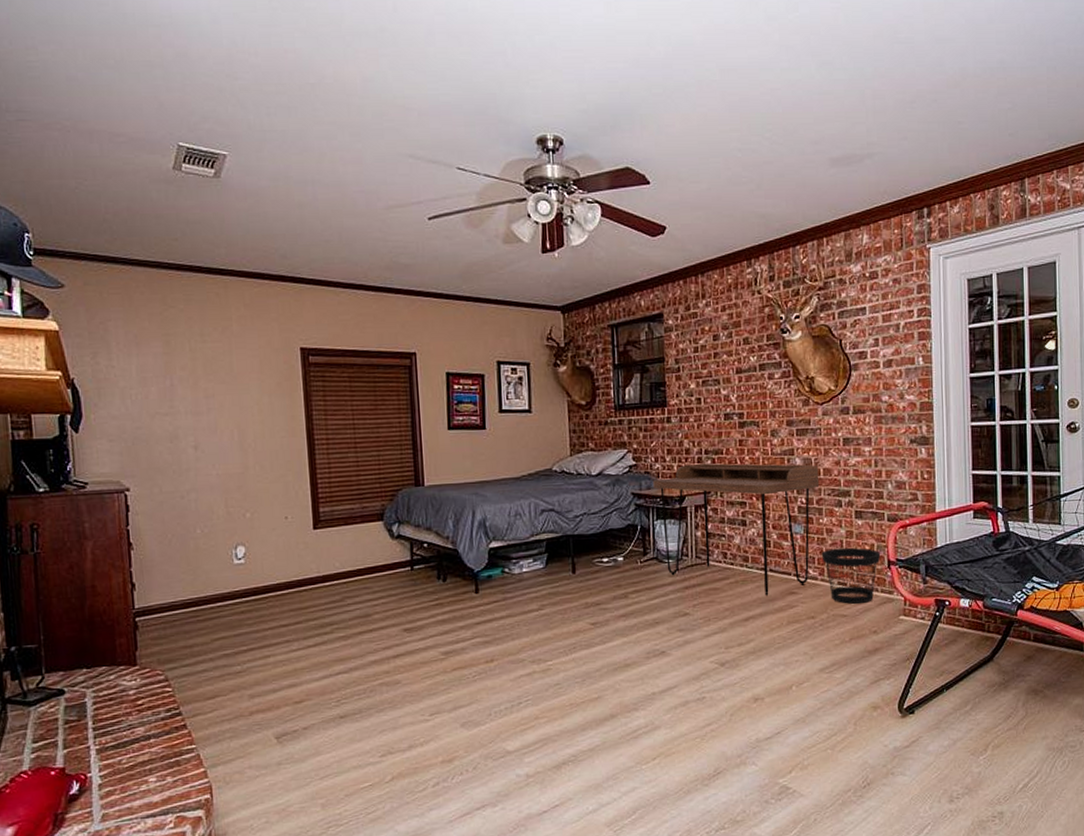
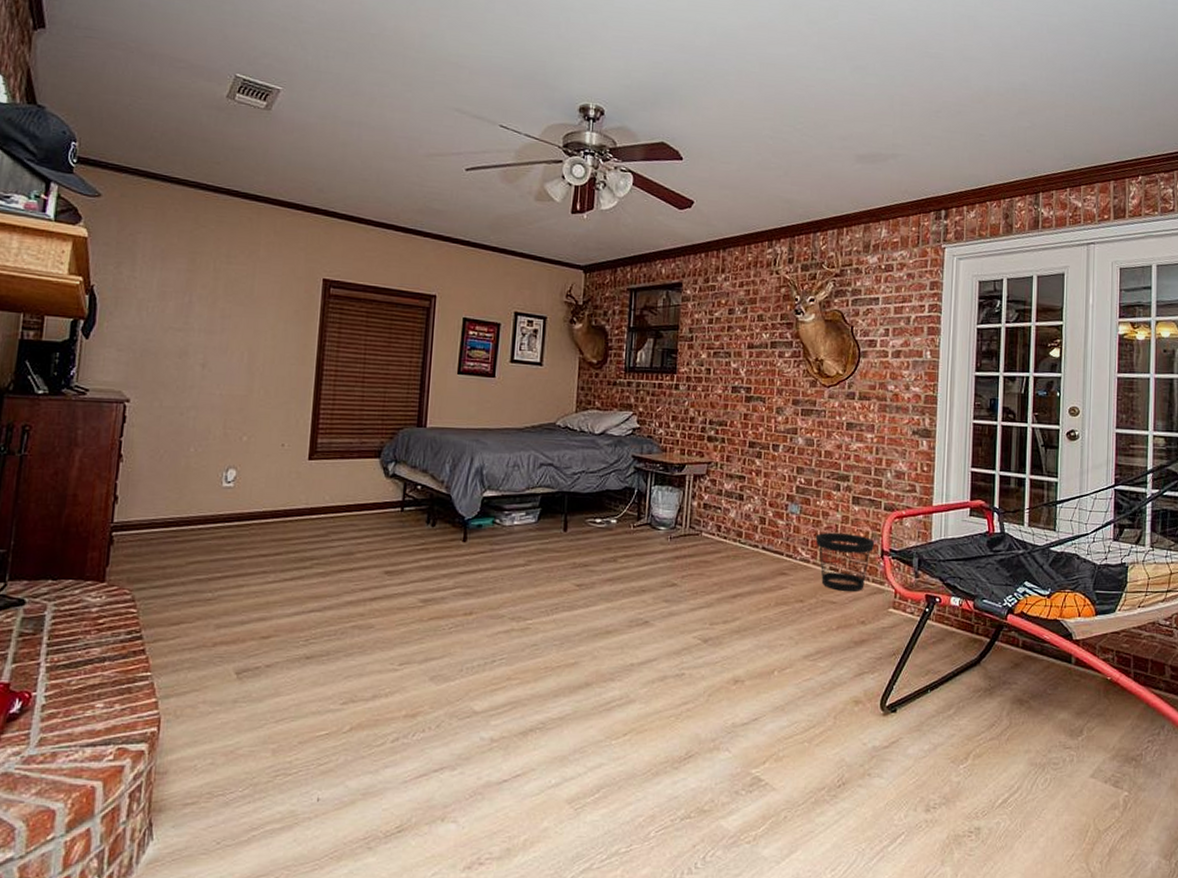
desk: present [653,463,820,596] -> none [654,433,821,574]

